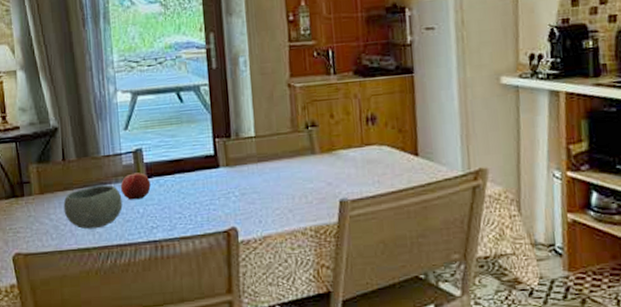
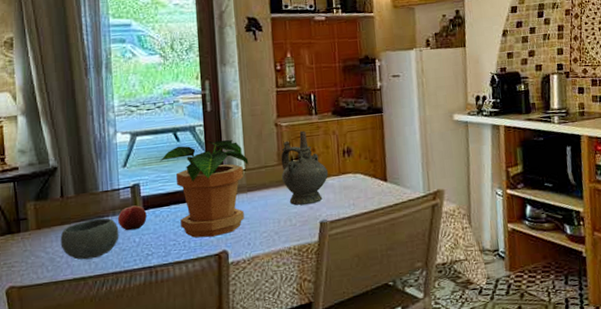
potted plant: none [163,101,259,212] -> present [160,139,249,238]
ceremonial vessel: none [294,93,349,180] -> present [281,130,328,205]

